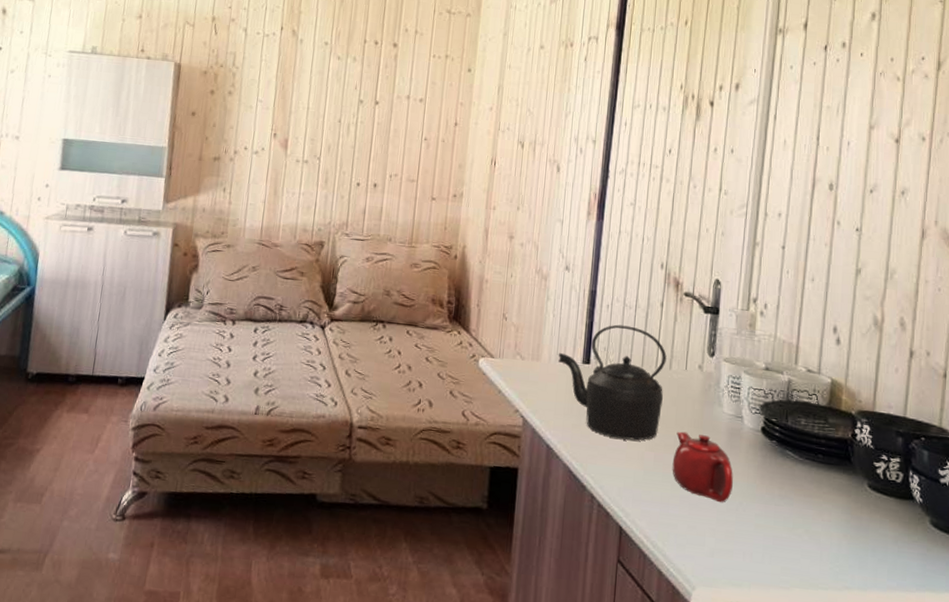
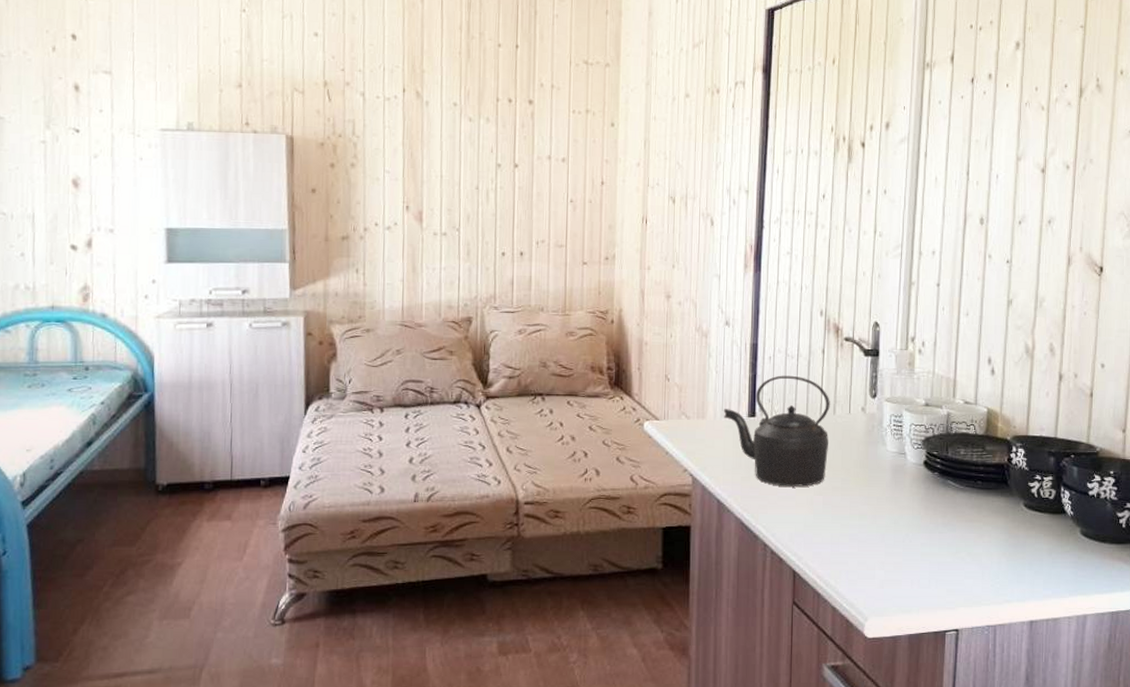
teapot: present [672,431,733,503] -> none [840,473,899,537]

